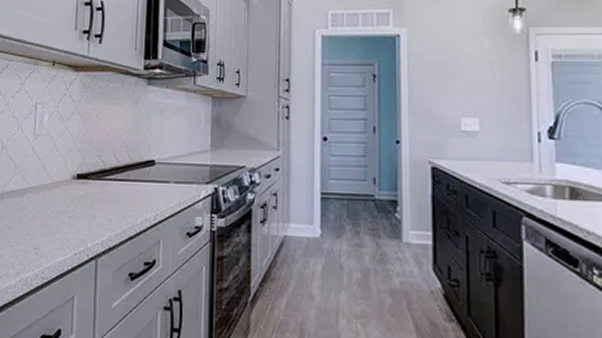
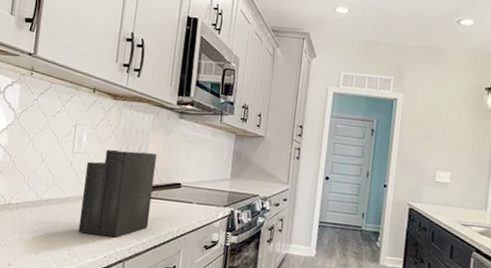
knife block: none [44,81,126,230] -> present [78,109,157,238]

